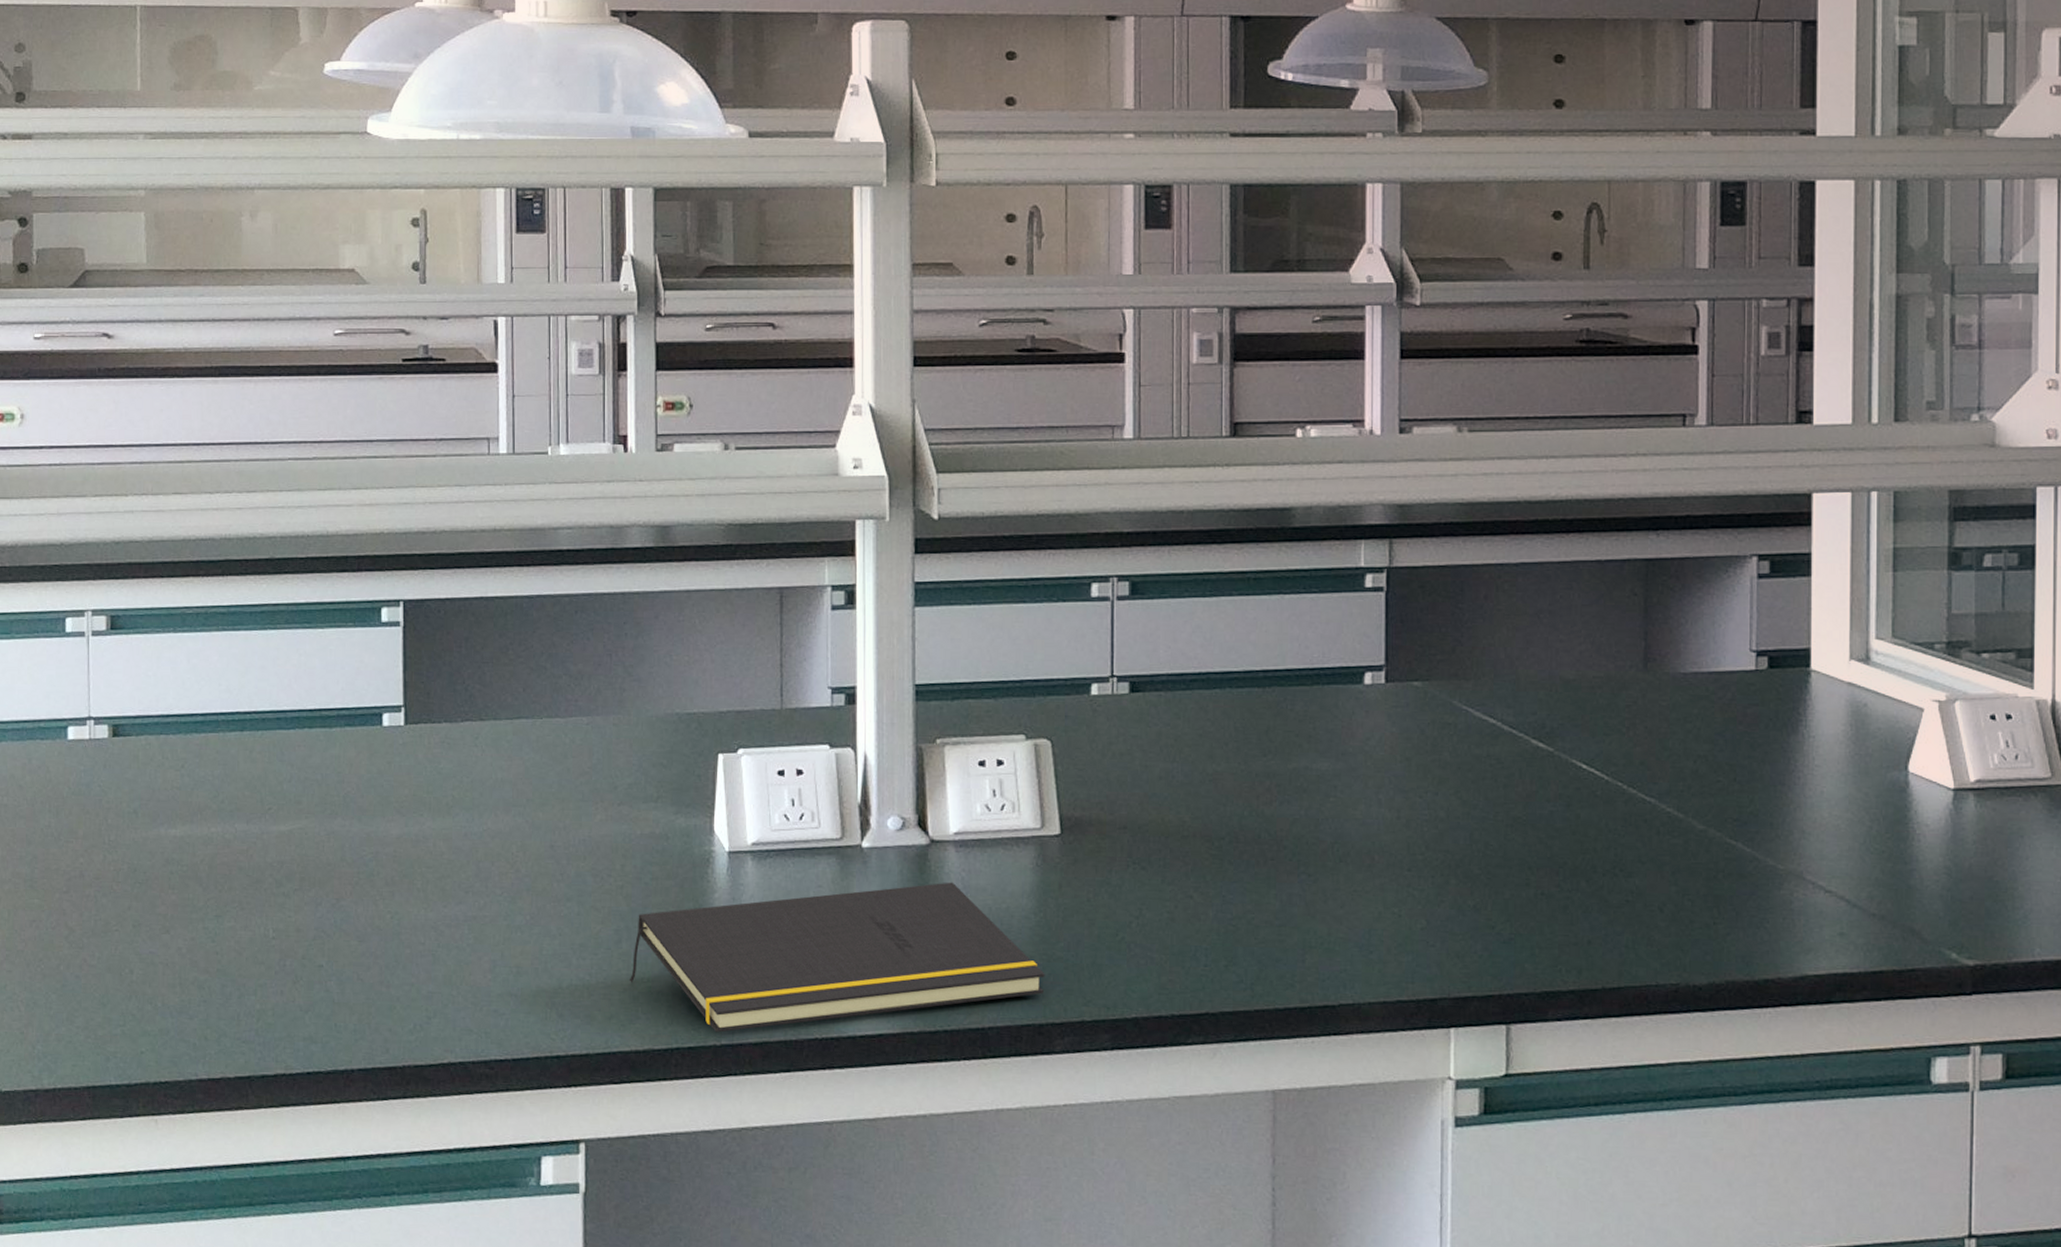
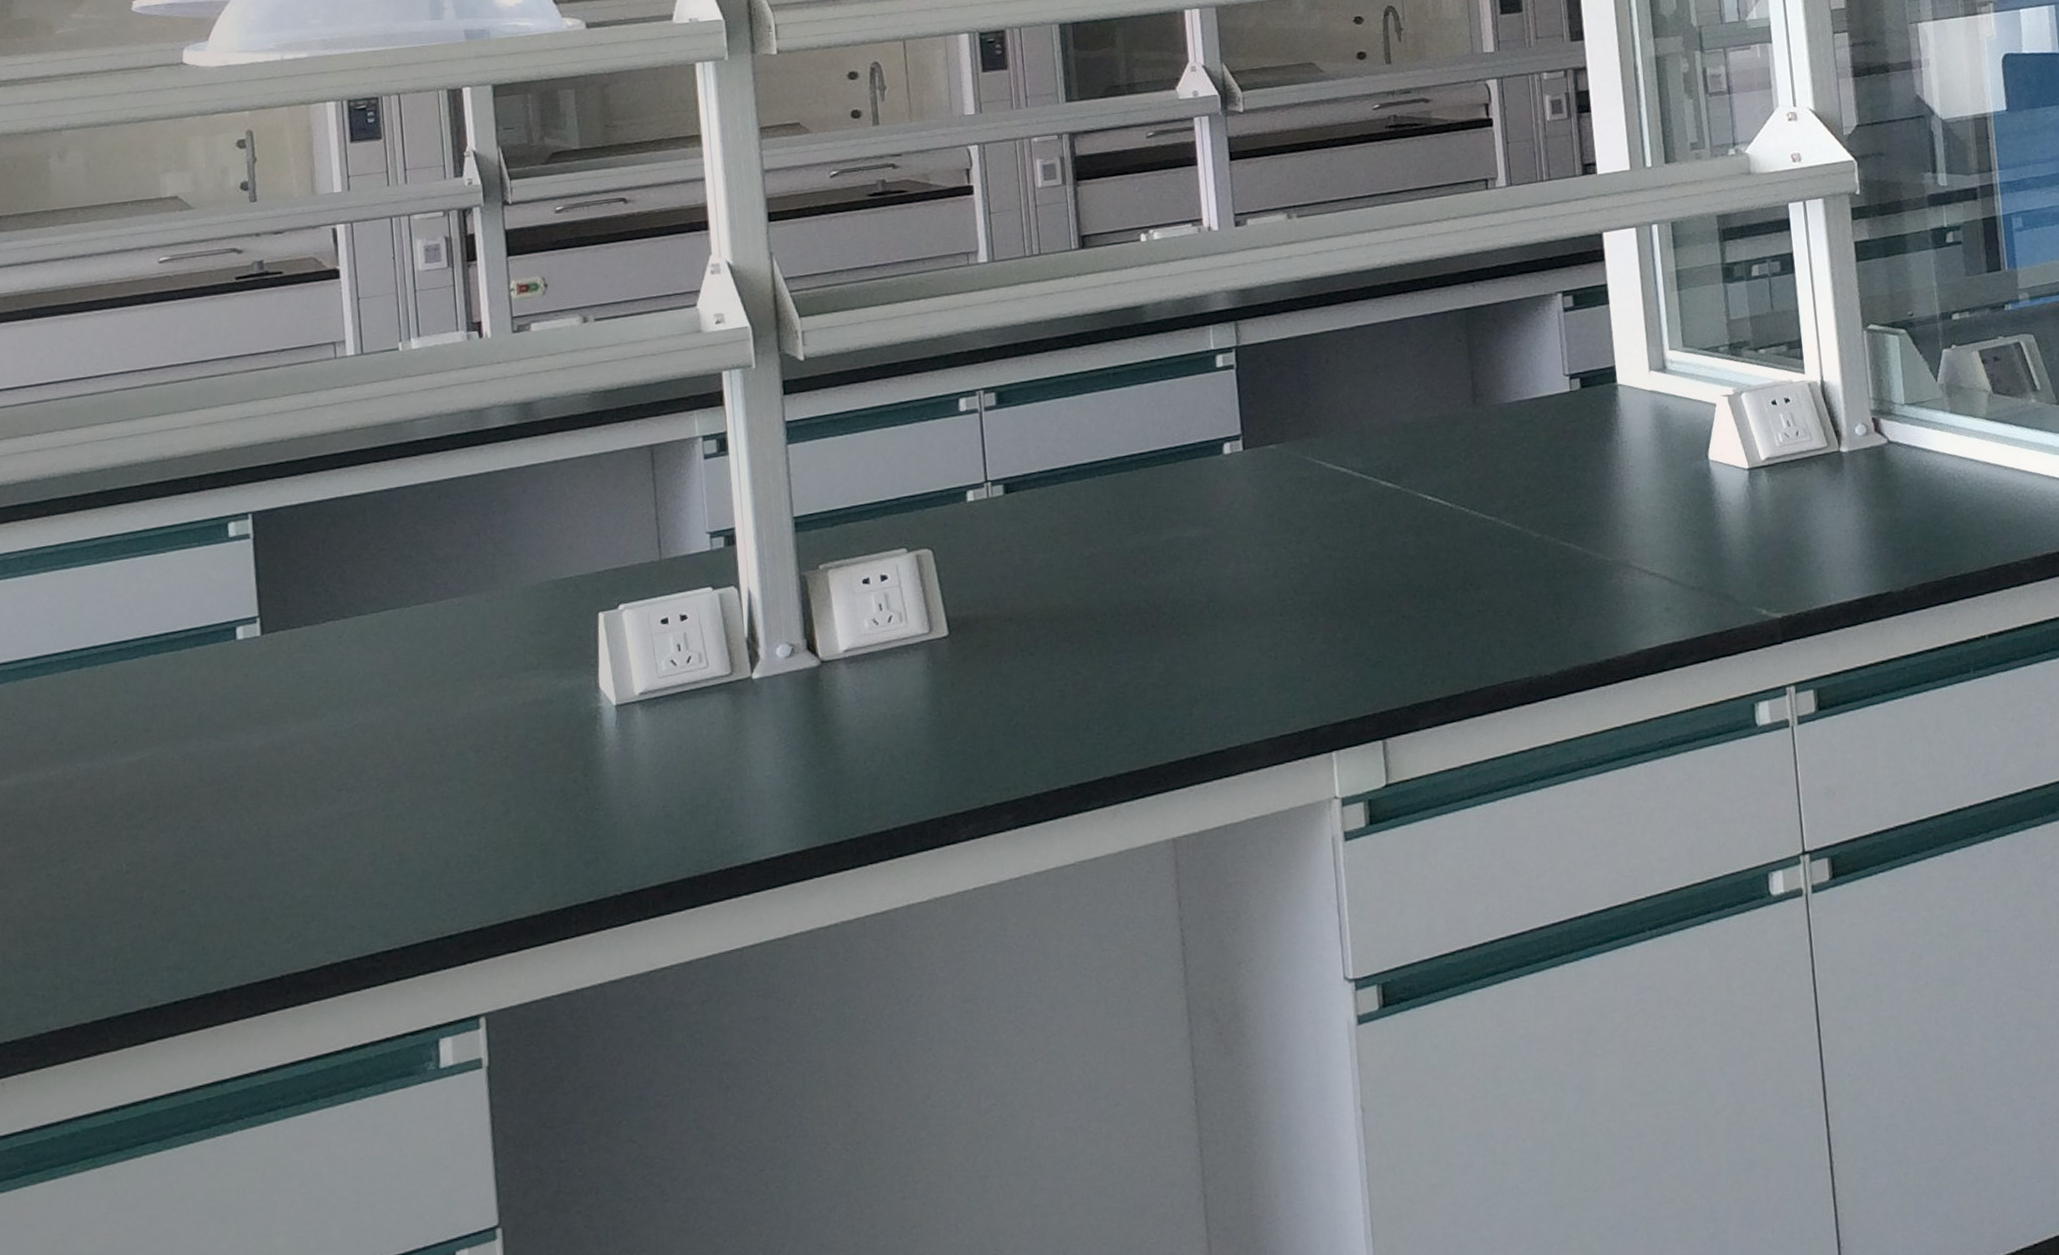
notepad: present [630,882,1045,1033] -> none [521,697,945,883]

